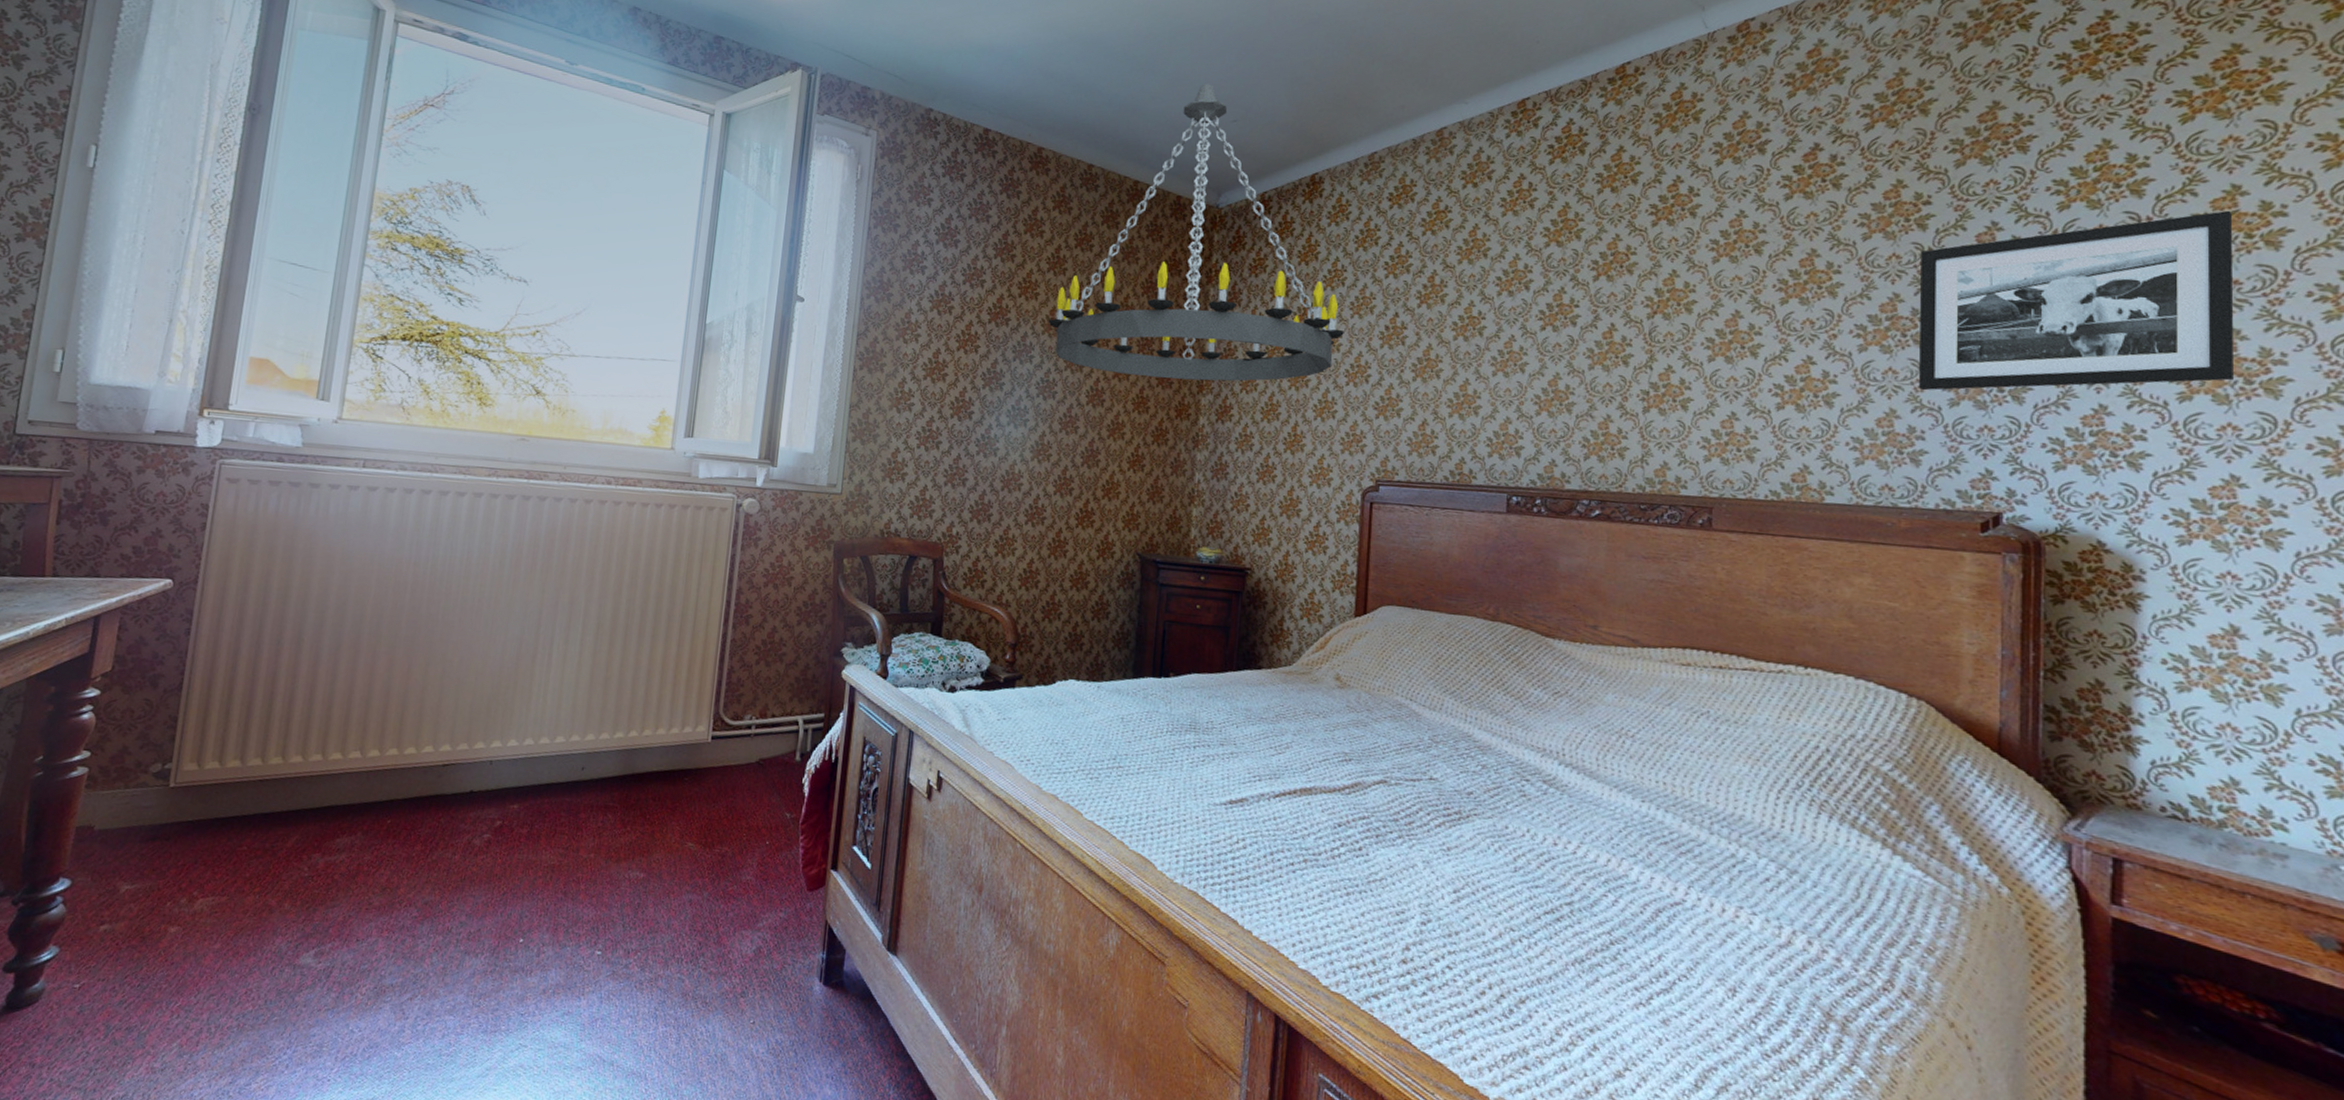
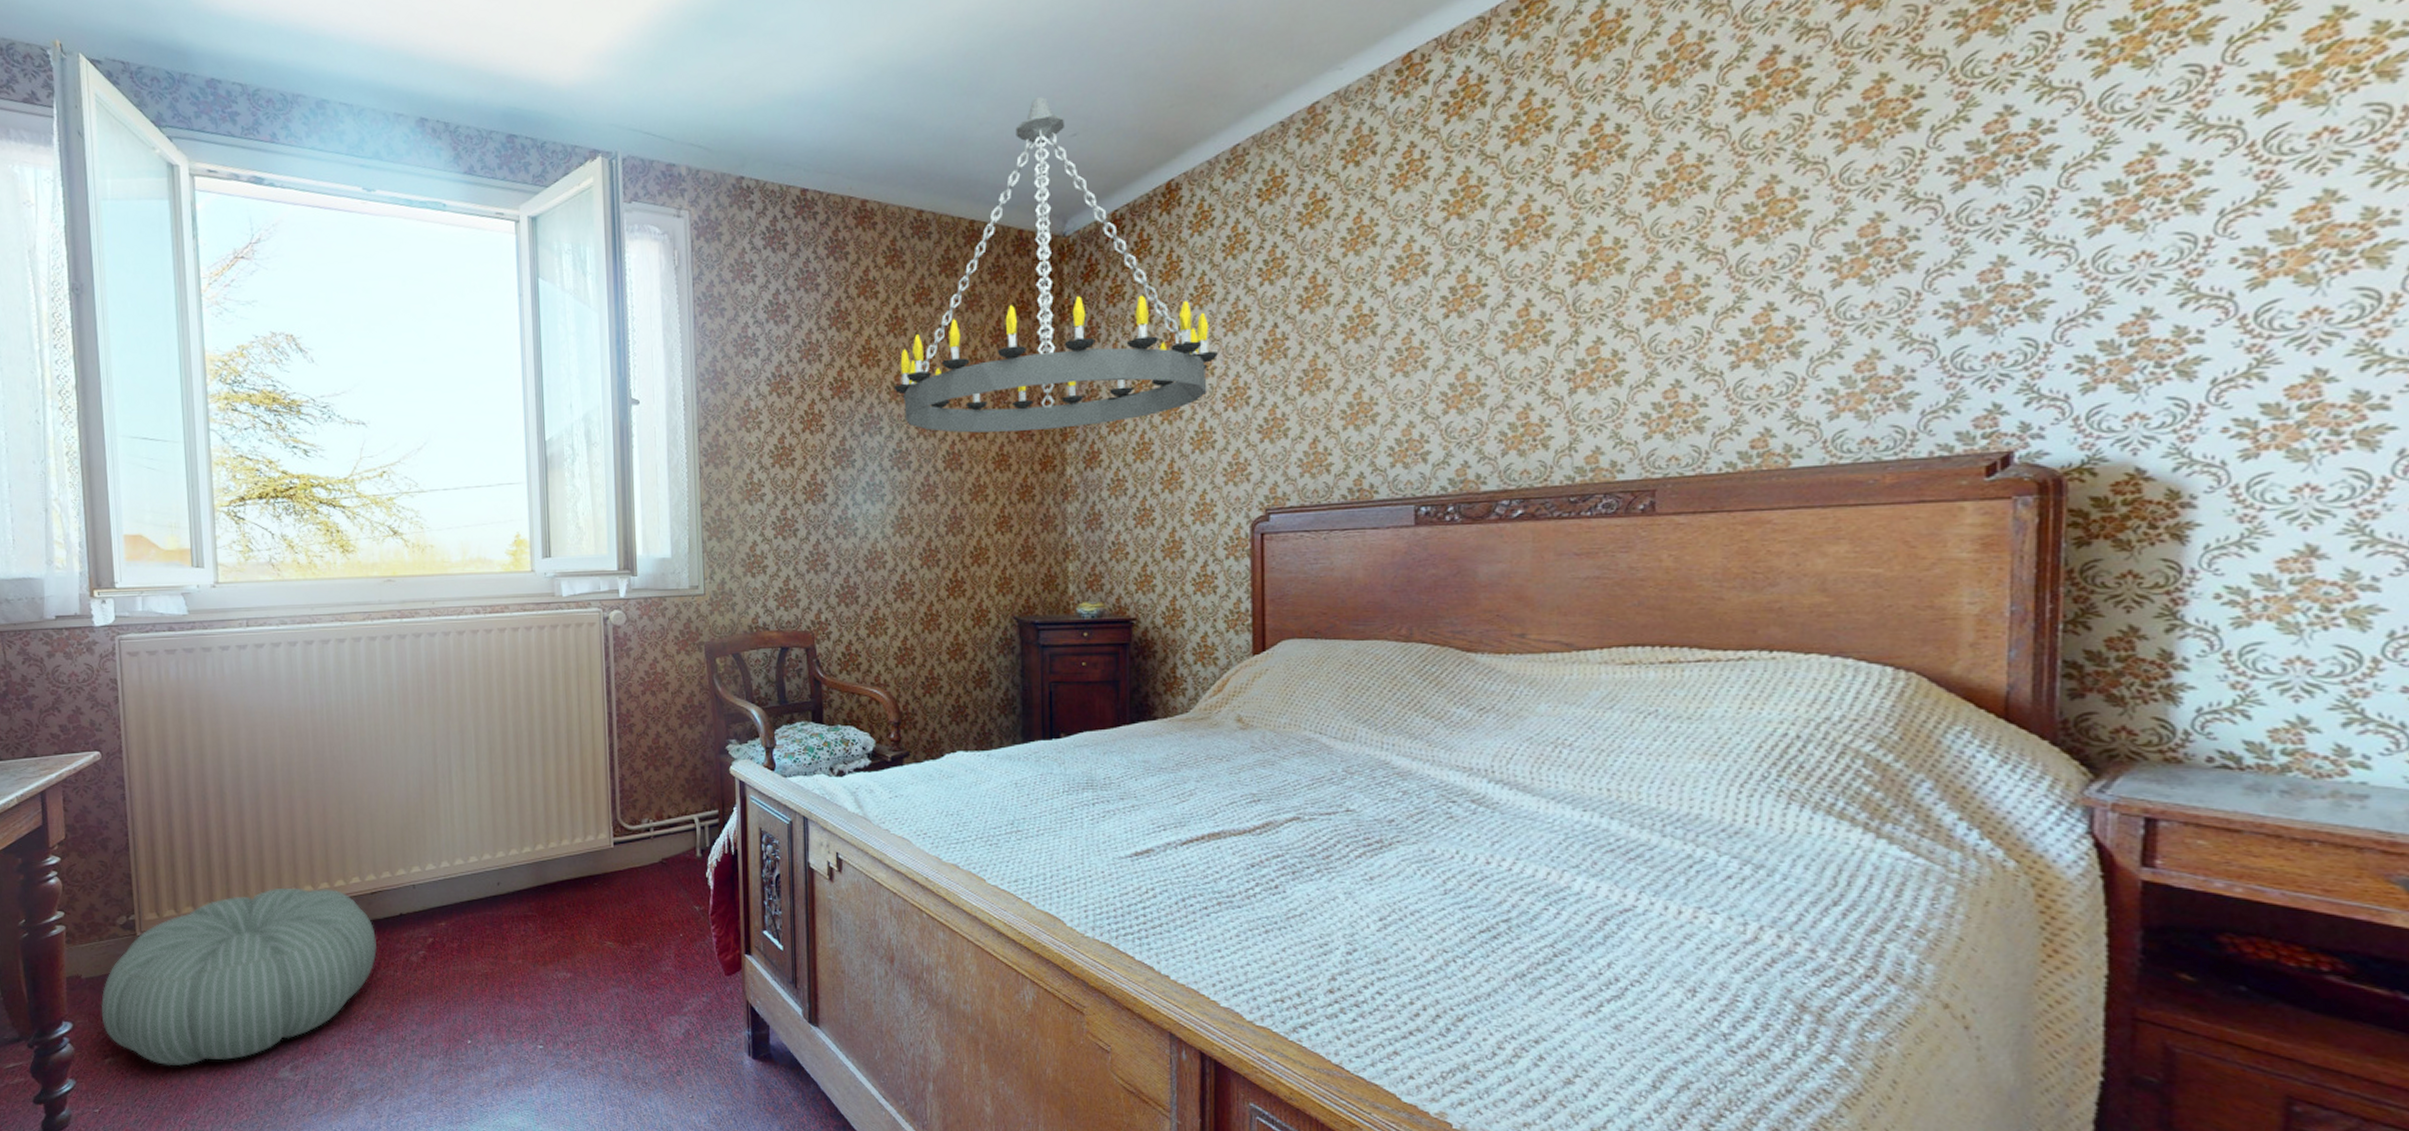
pouf: none [107,749,440,941] -> present [100,887,377,1066]
picture frame: present [1919,210,2233,391] -> none [1909,40,2332,323]

